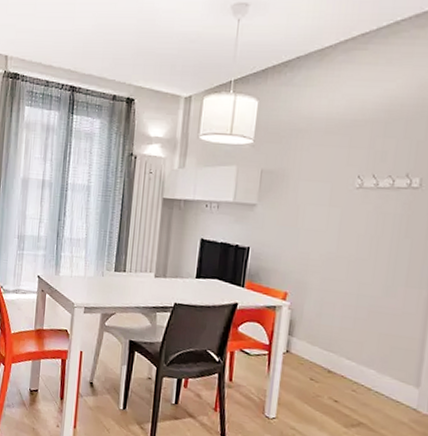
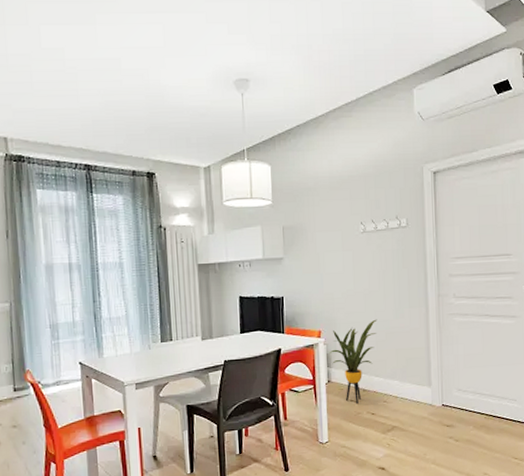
house plant: none [293,292,360,385] -> present [329,319,377,404]

